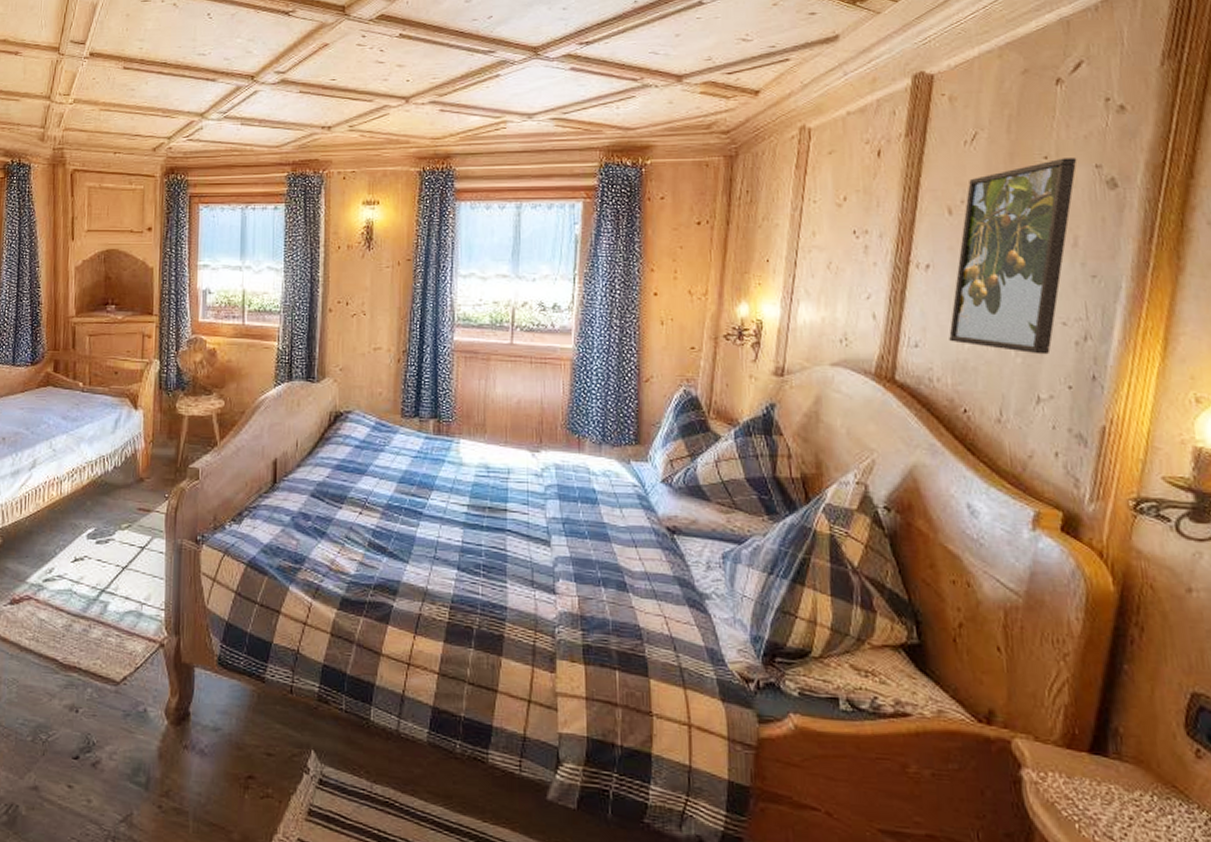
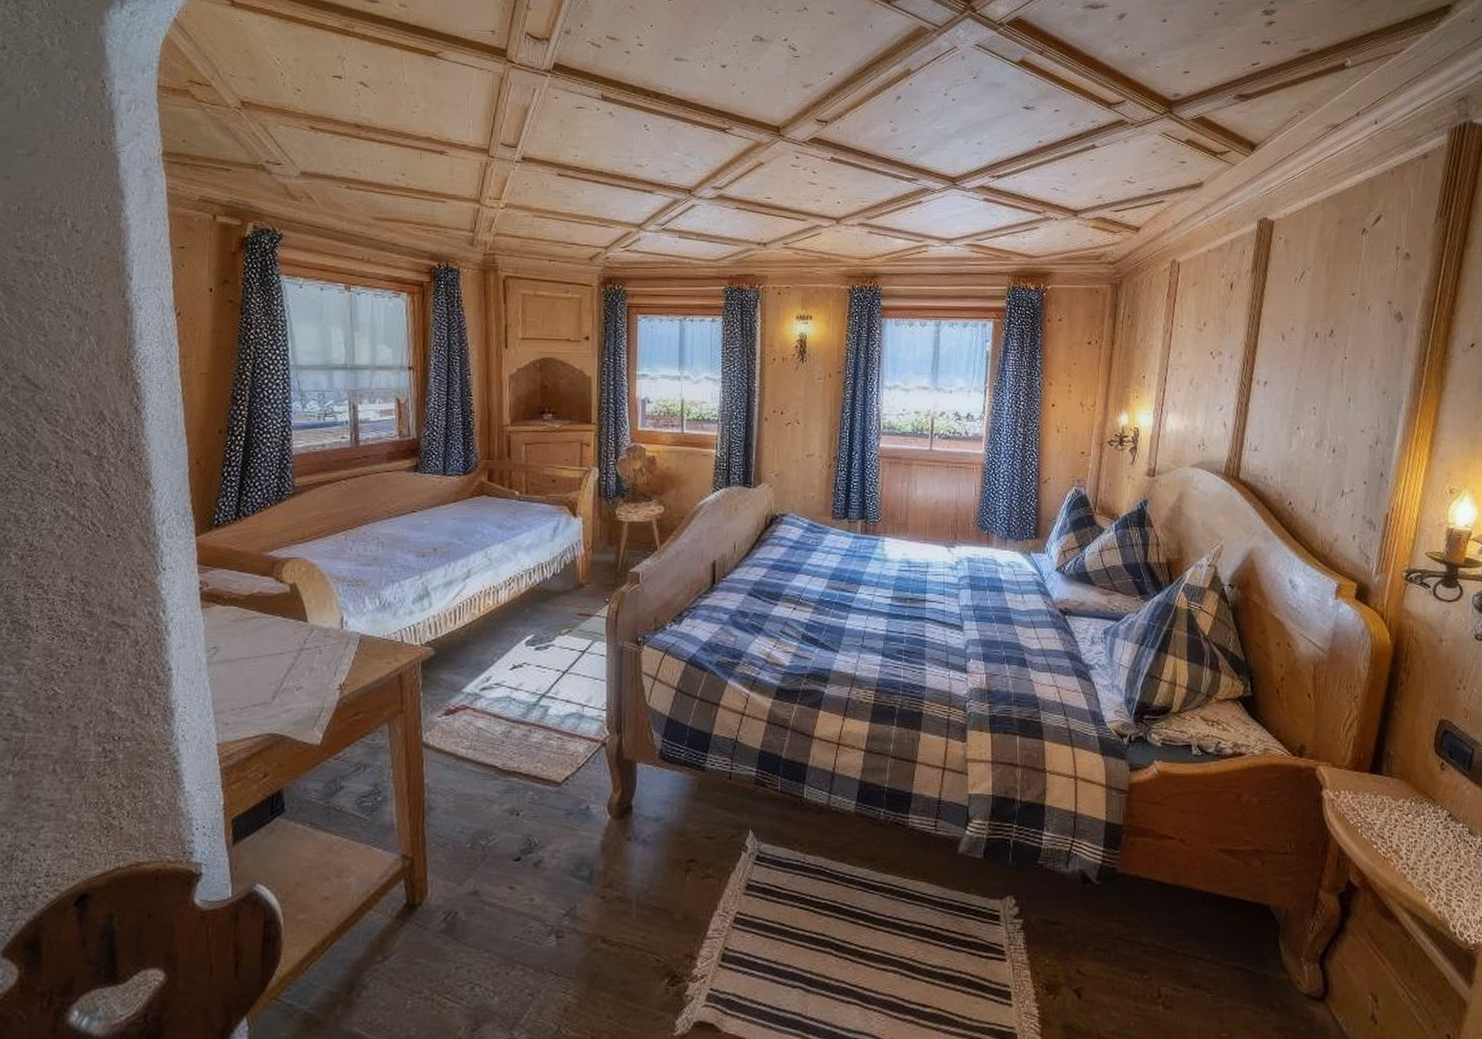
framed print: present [949,158,1077,355] -> none [1280,295,1375,456]

